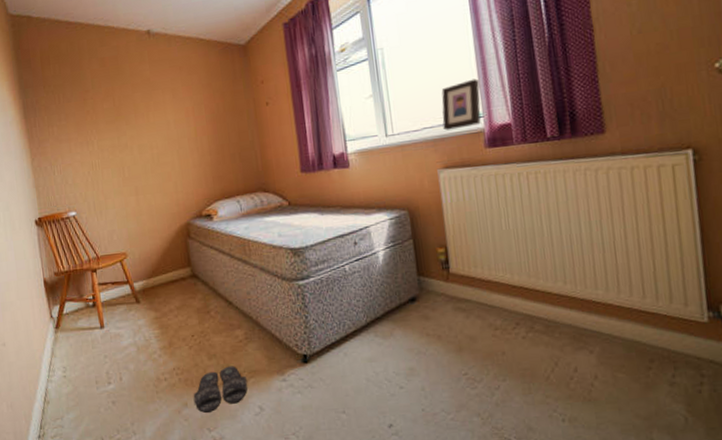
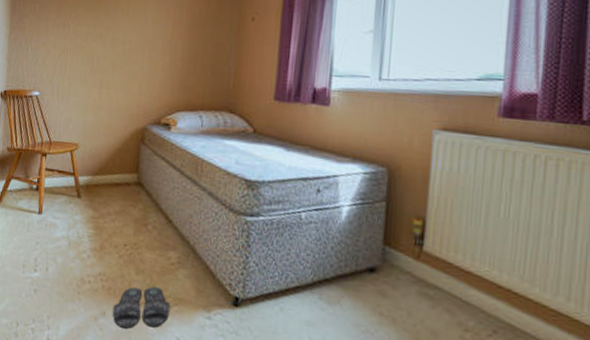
picture frame: present [441,78,481,131] -> none [450,33,507,88]

